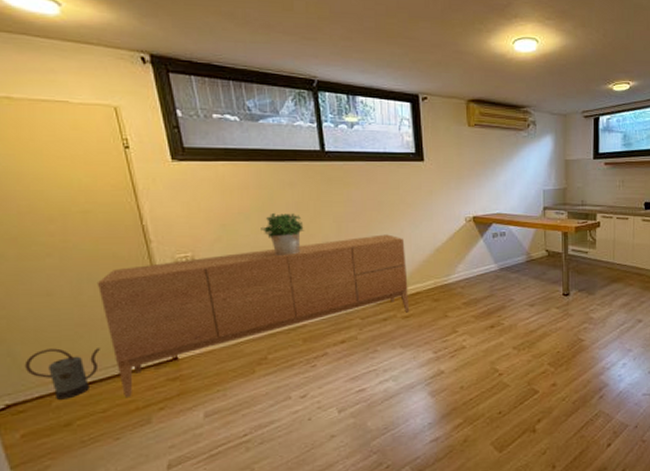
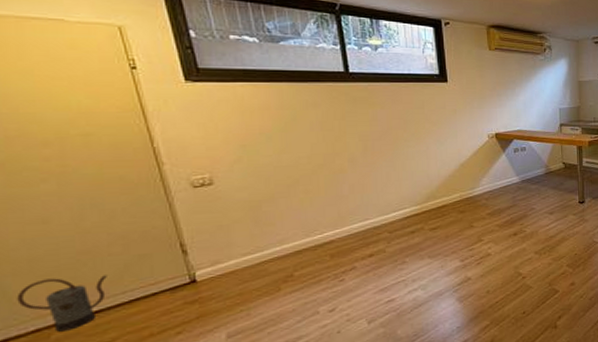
sideboard: present [97,234,410,399] -> none [101,151,437,325]
potted plant: present [261,212,304,255] -> none [284,132,329,174]

